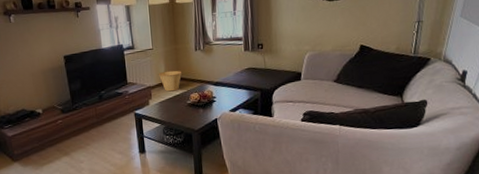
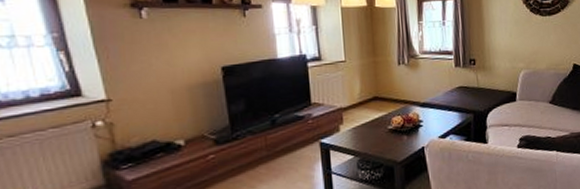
basket: present [158,70,182,92] -> none [351,88,382,115]

